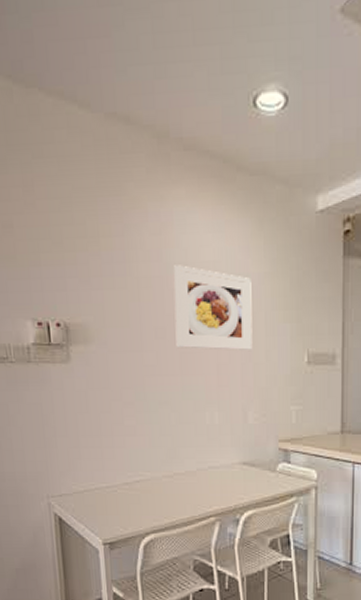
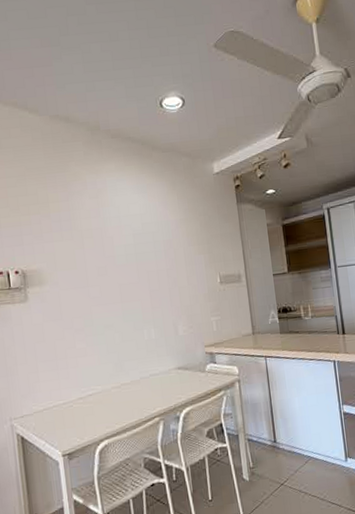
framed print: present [174,265,253,350] -> none [110,218,177,282]

